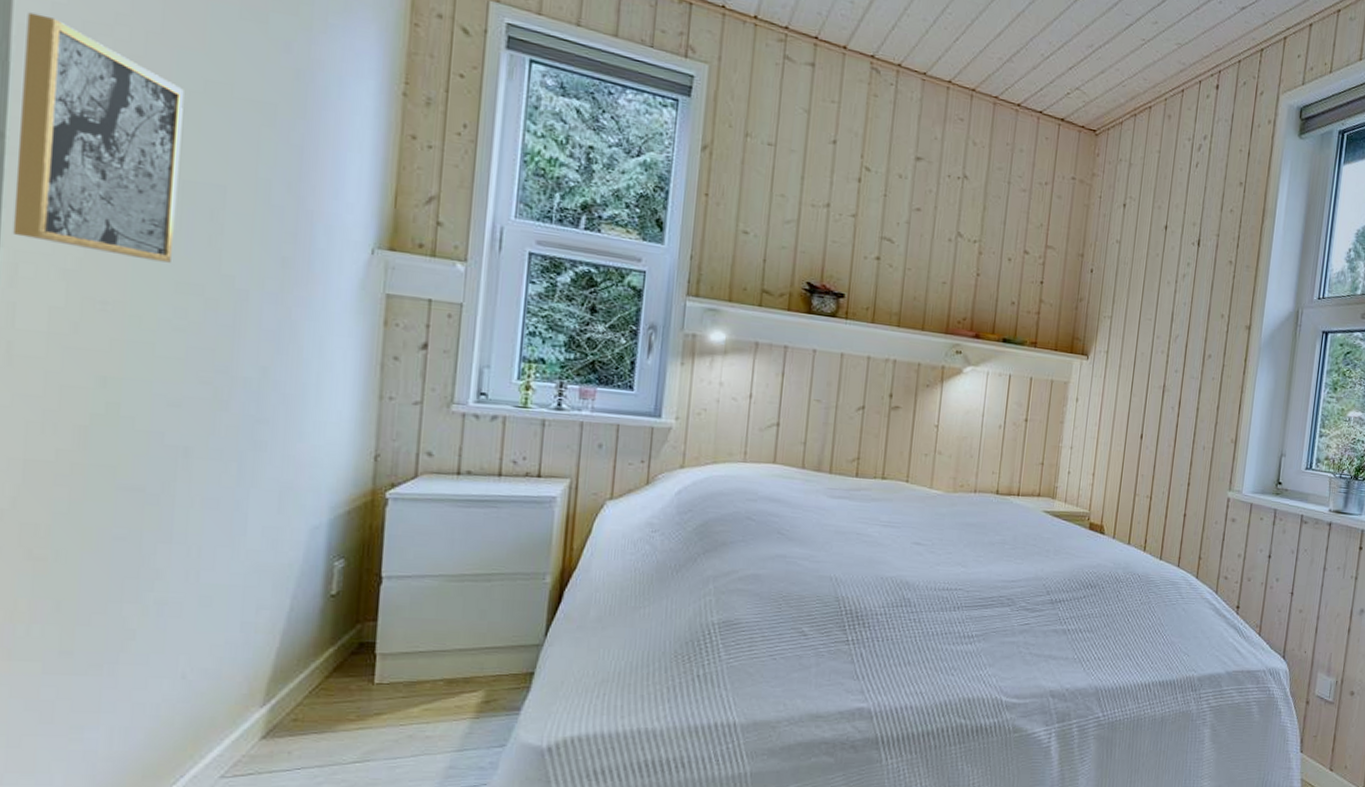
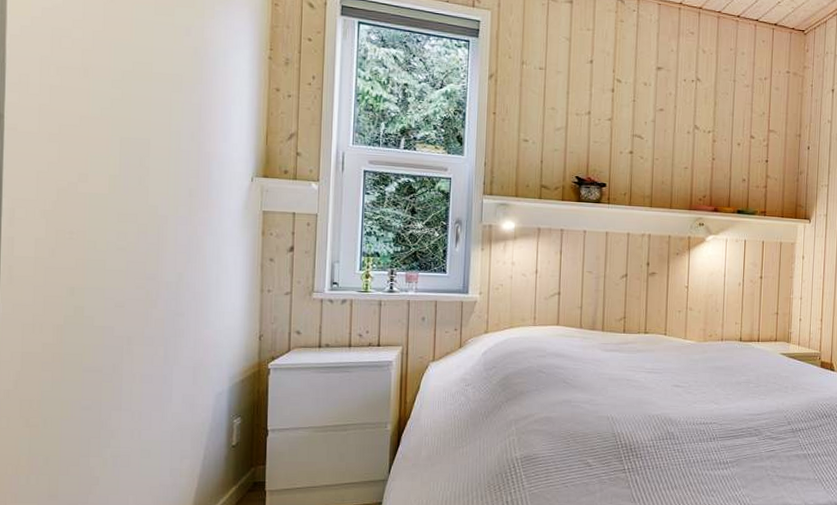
wall art: present [12,12,184,263] -> none [10,26,120,200]

